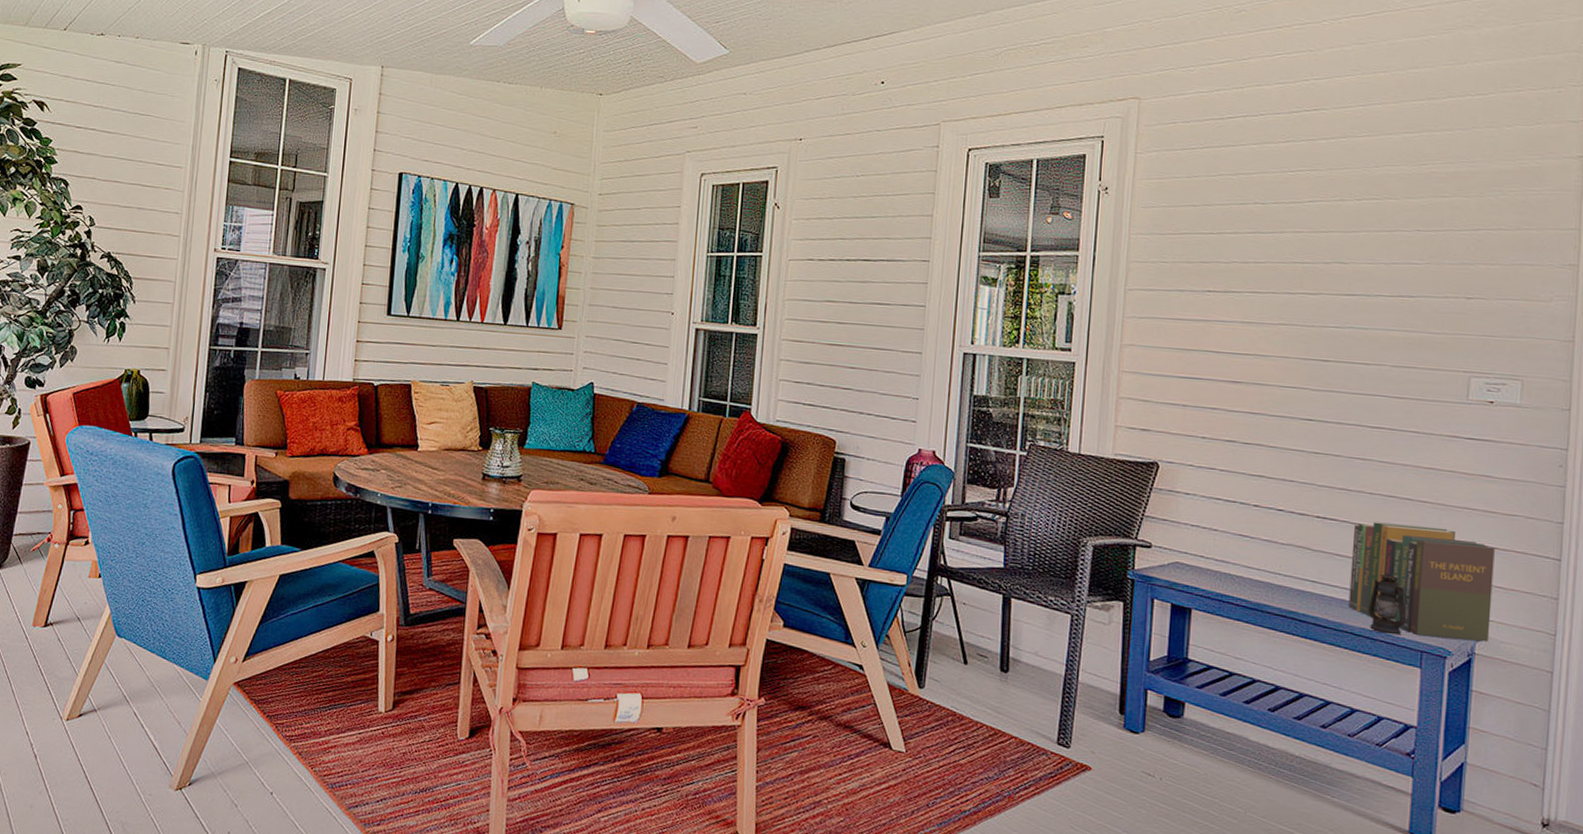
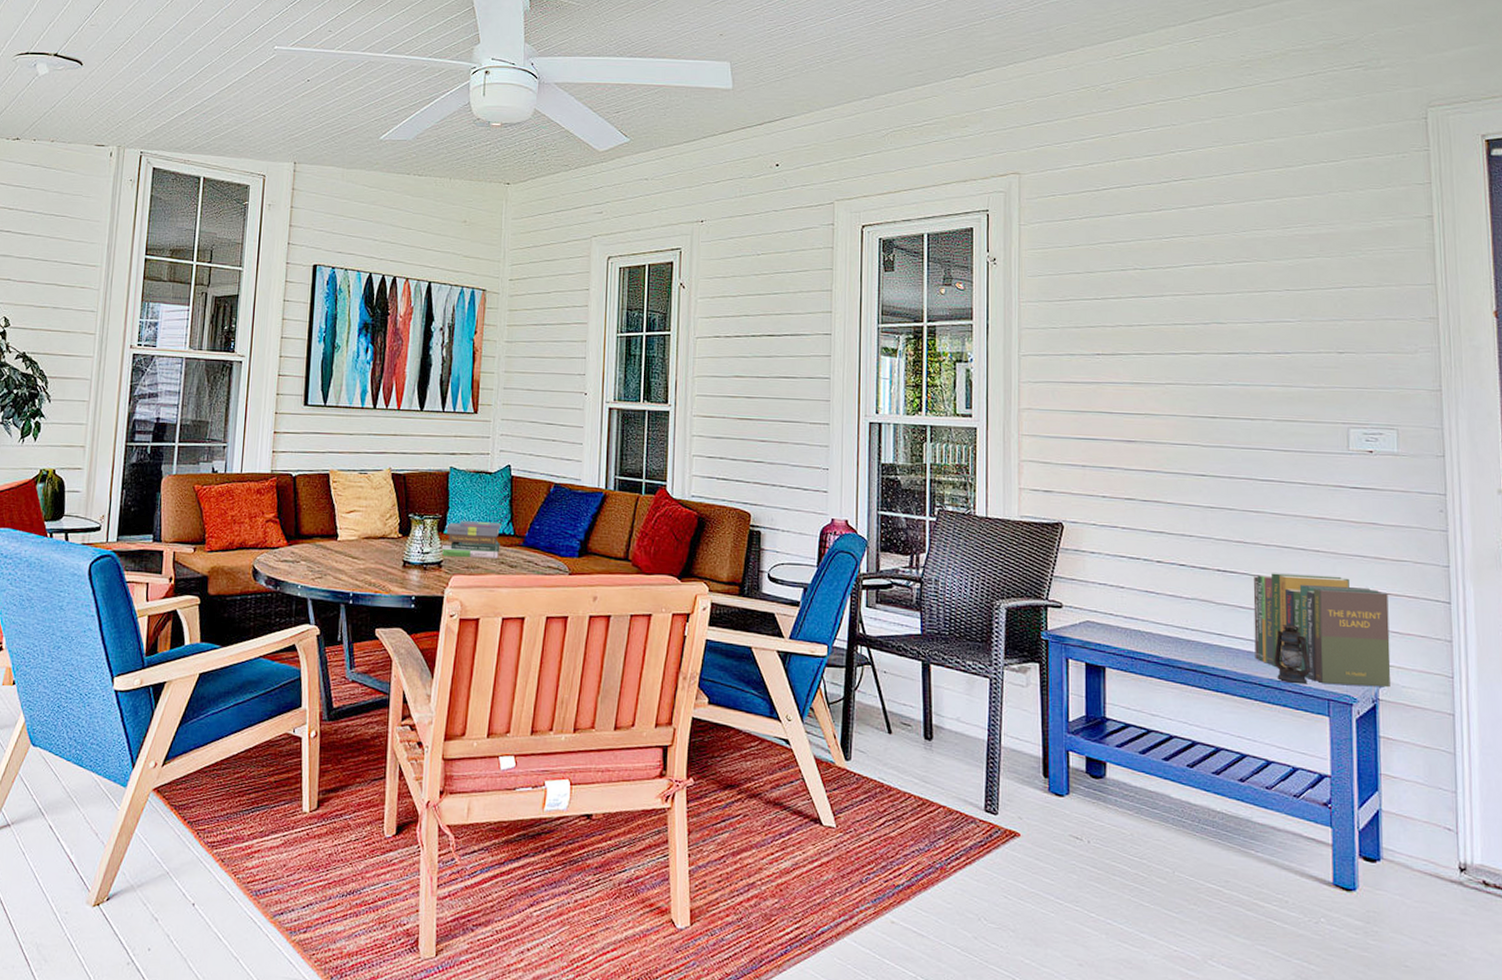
books: none [521,436,582,475] -> present [441,520,501,559]

